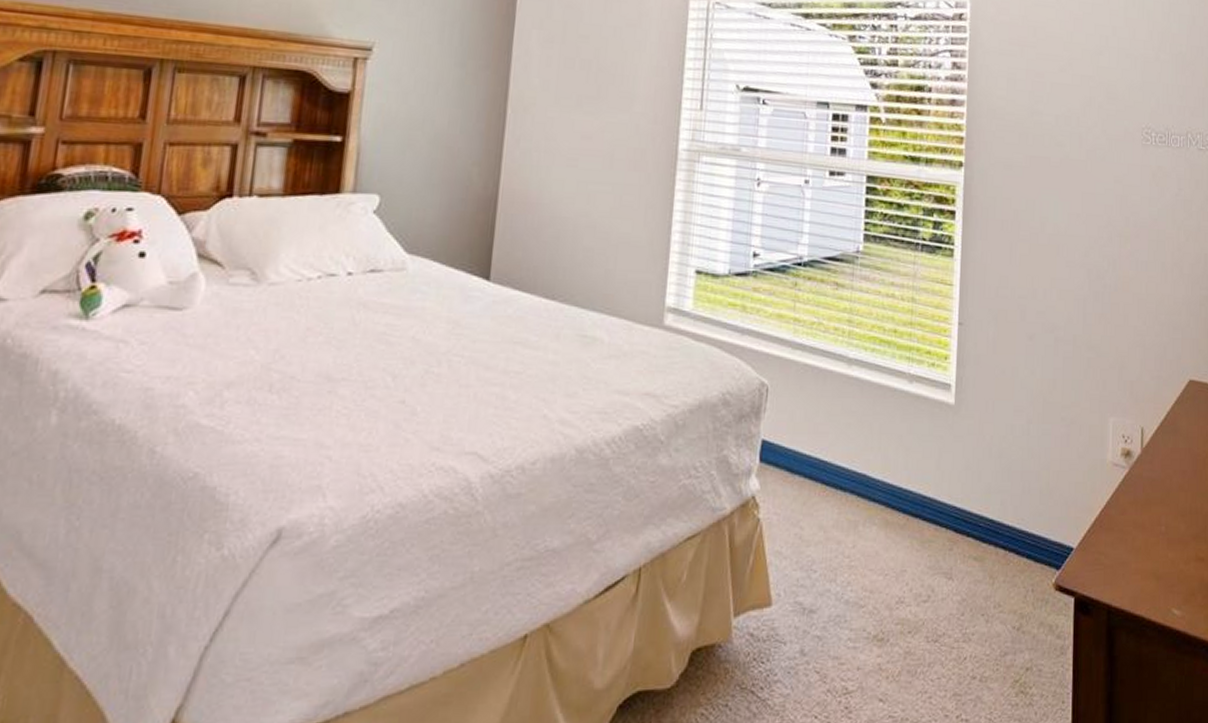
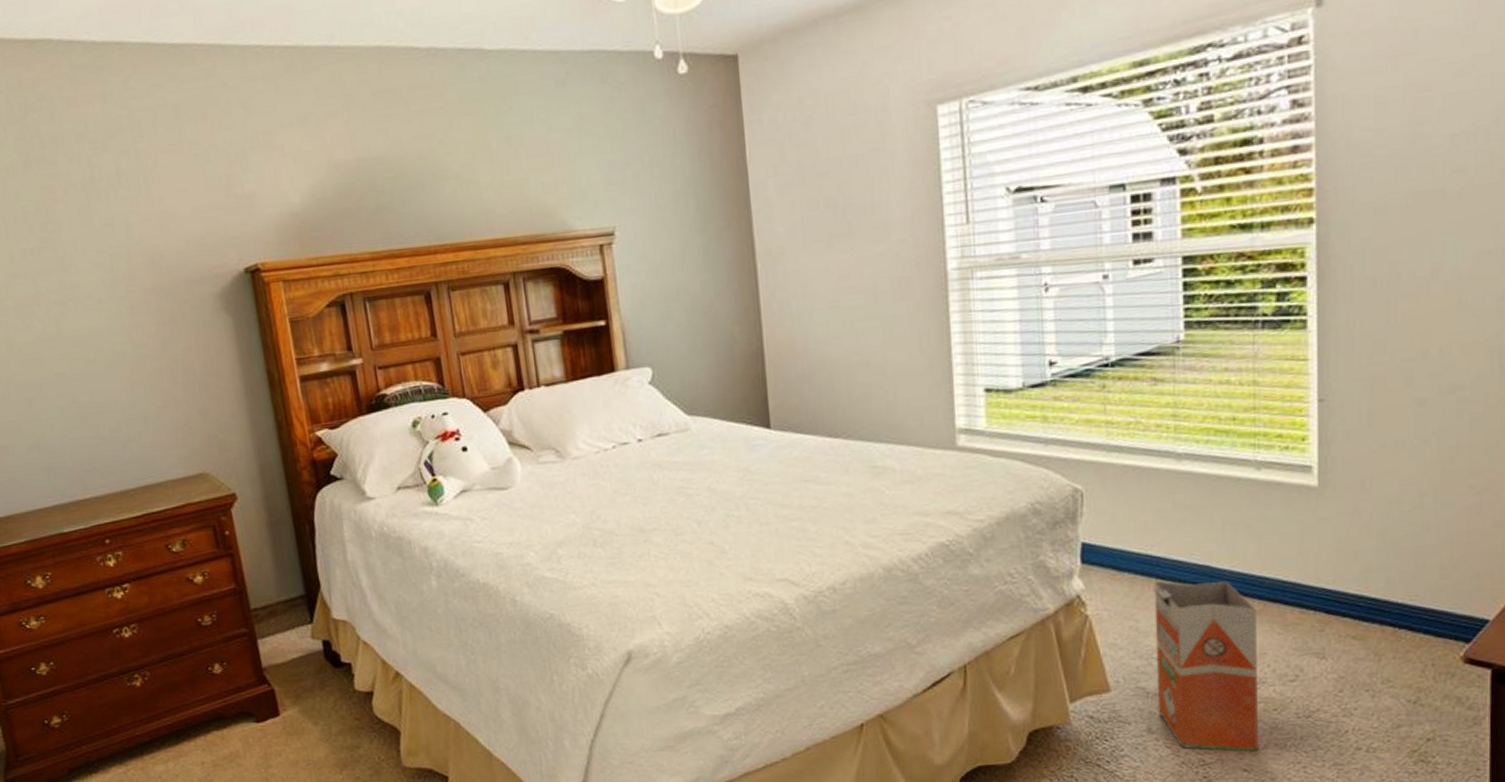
waste bin: none [811,487,901,679] -> present [1154,581,1258,752]

